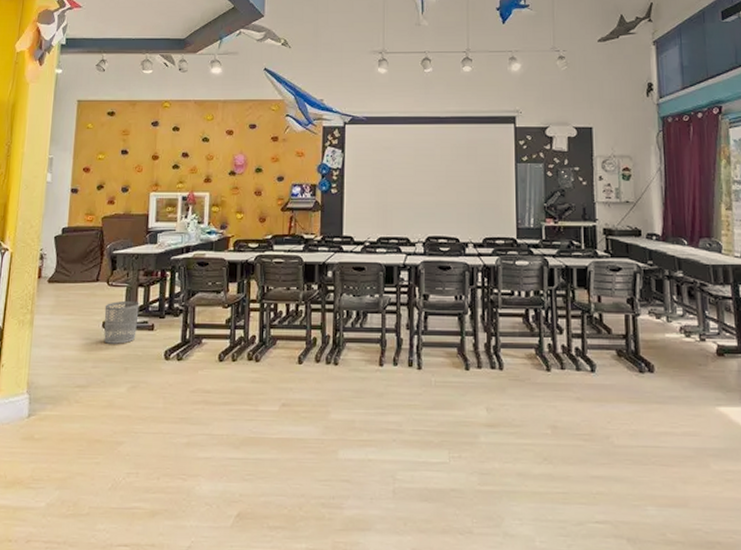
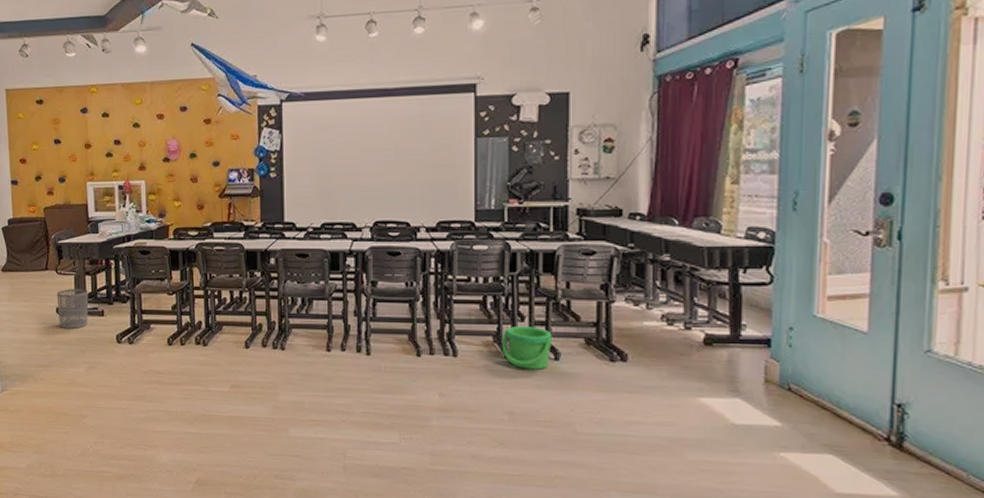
bucket: none [543,338,589,382] -> present [501,325,553,370]

